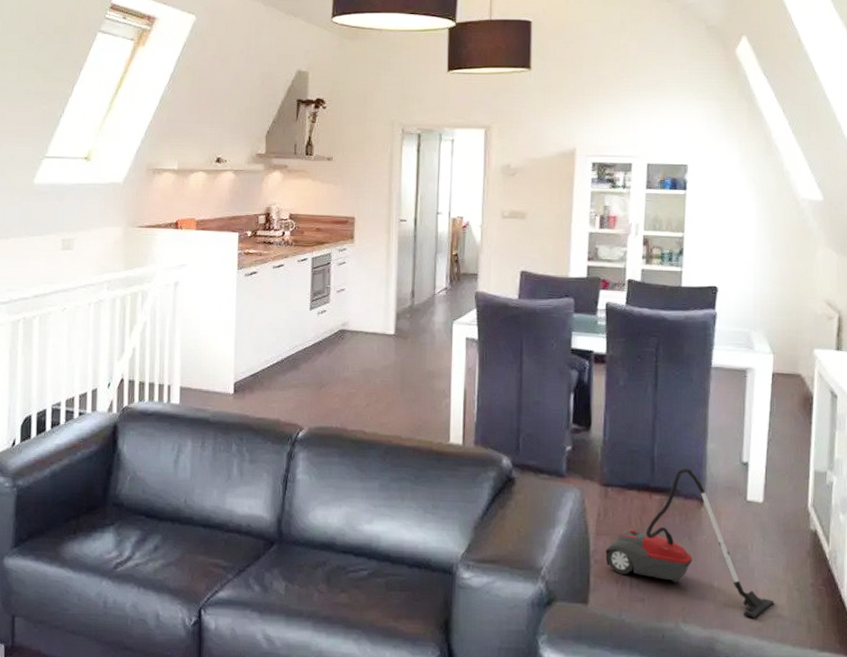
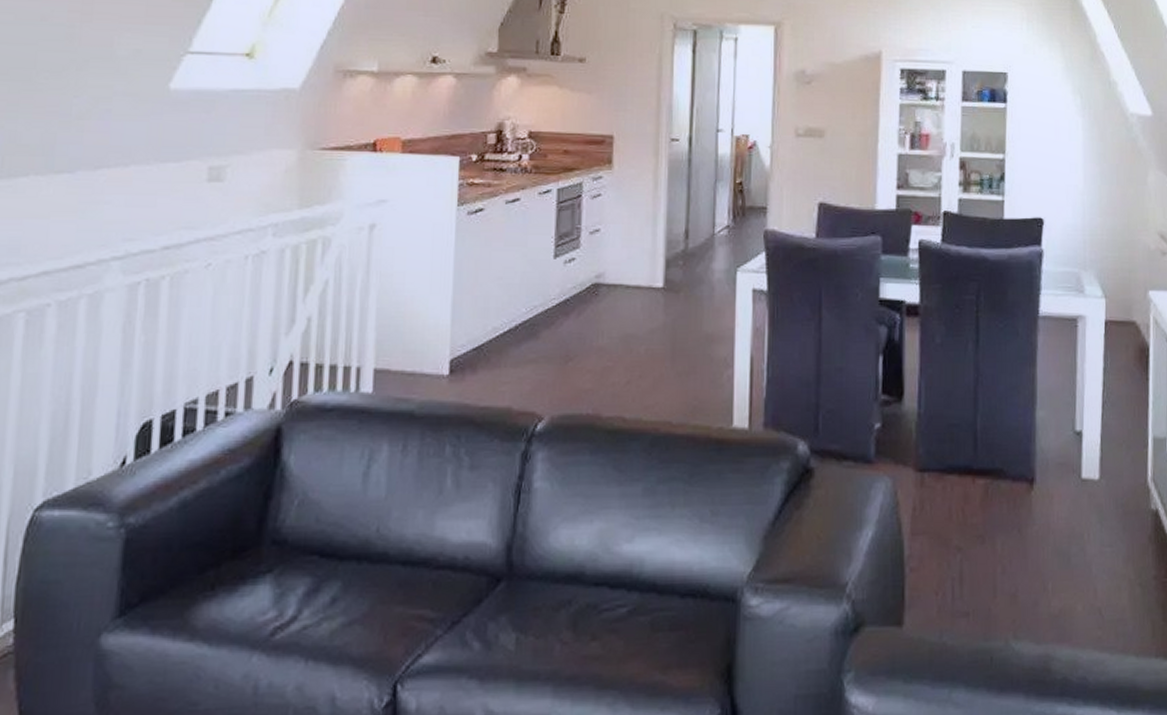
vacuum cleaner: present [605,468,774,619] -> none [923,443,1115,626]

